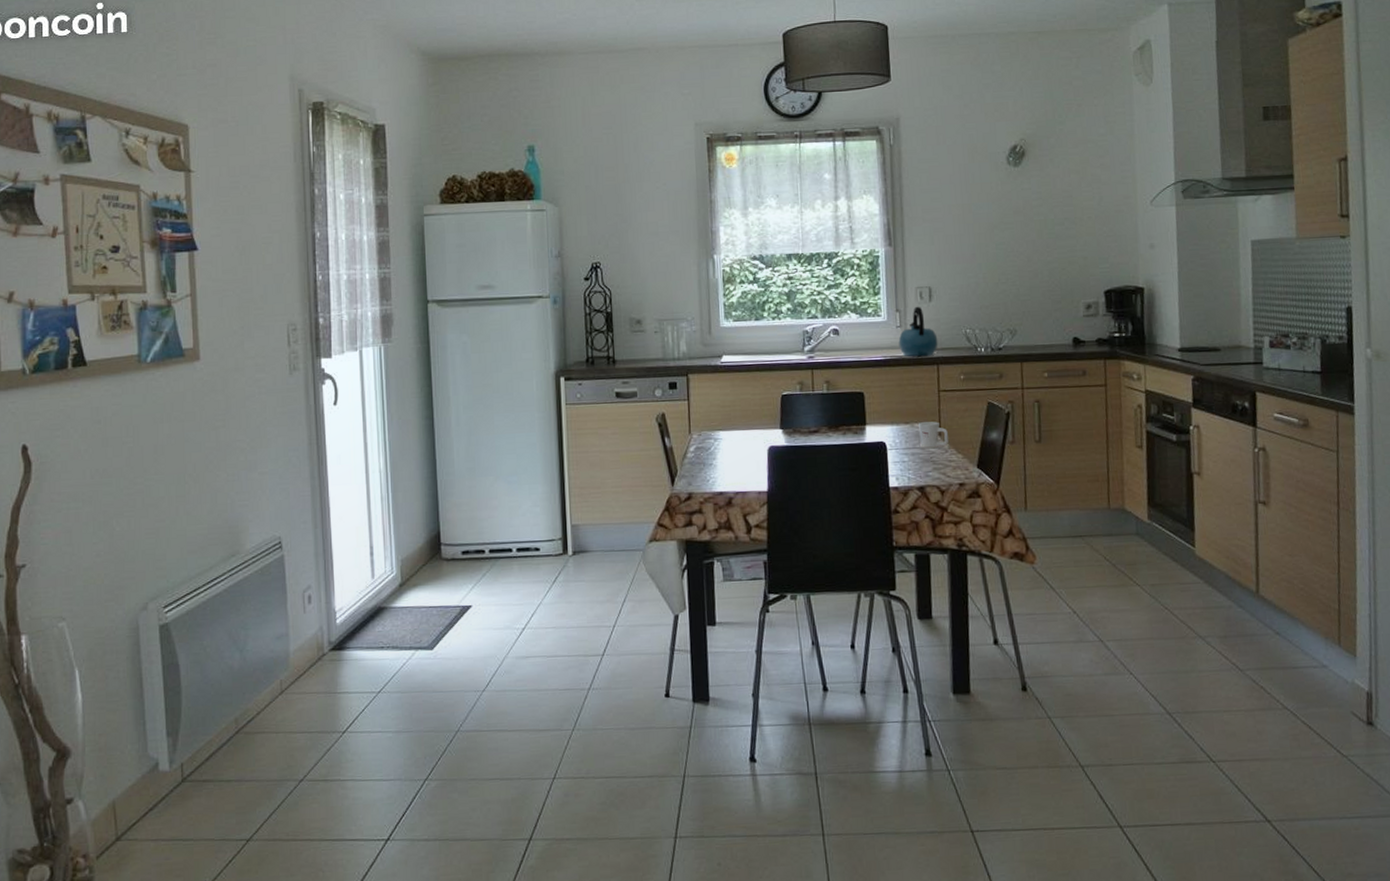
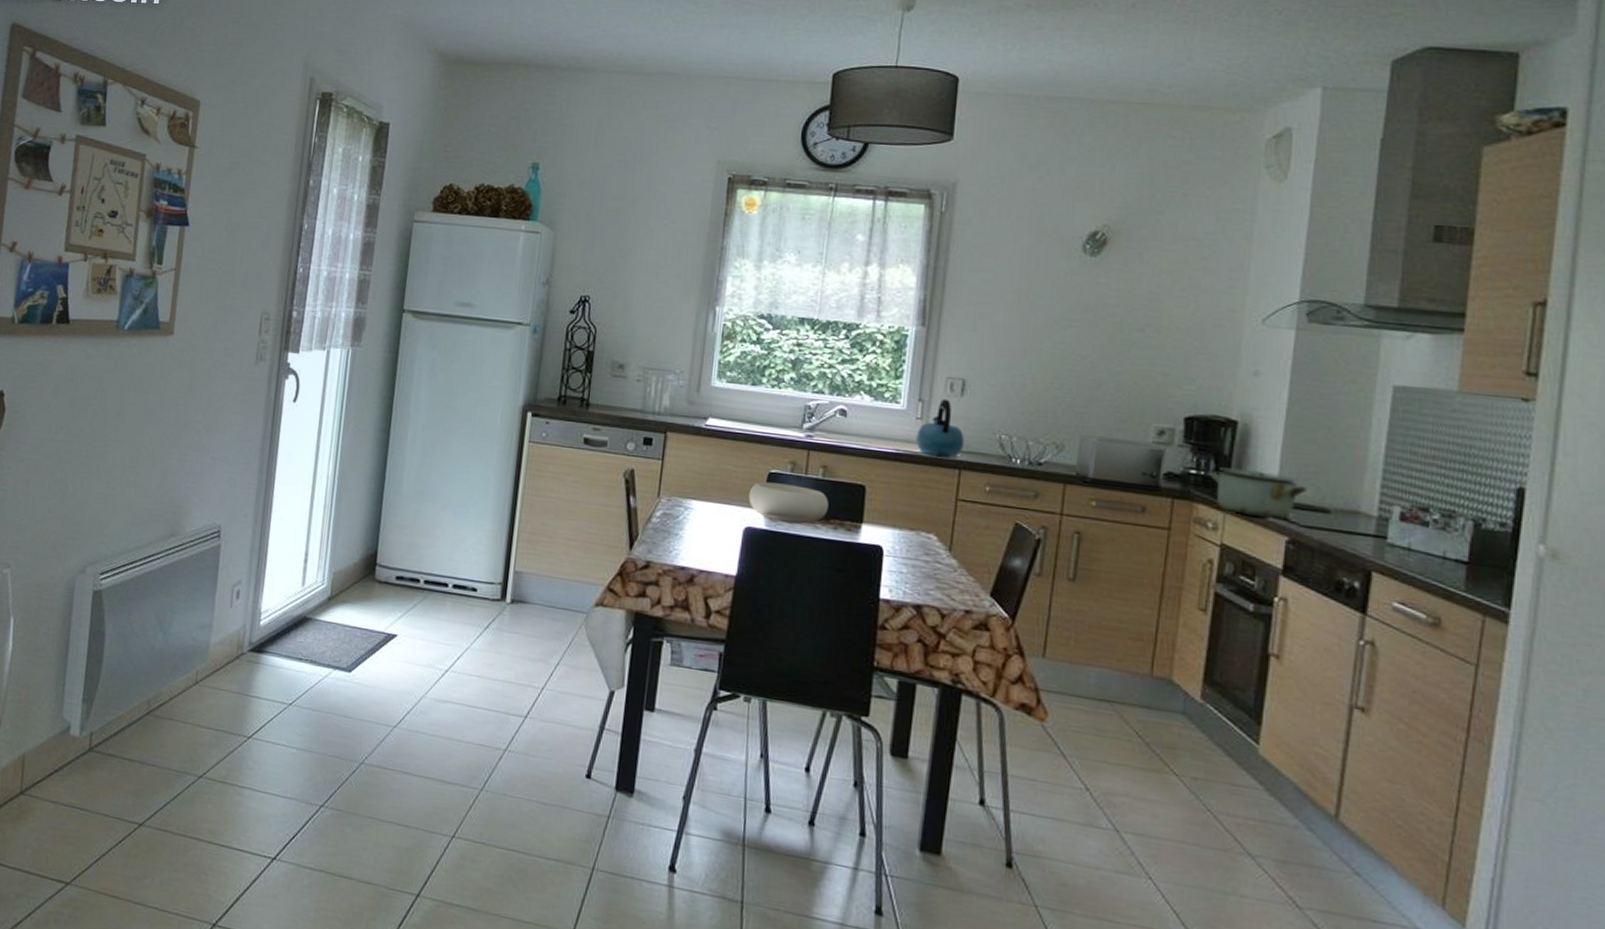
bowl: none [767,402,836,437] -> present [748,481,829,524]
mug: present [917,421,949,449] -> none [922,531,962,565]
toaster: none [1027,315,1096,360] -> present [1074,434,1167,493]
cooking pot: none [1129,326,1201,365] -> present [1210,467,1307,520]

